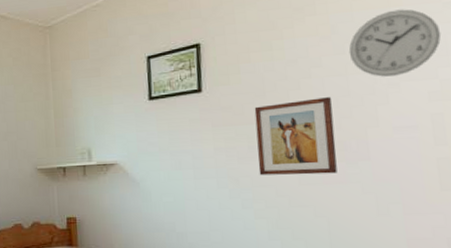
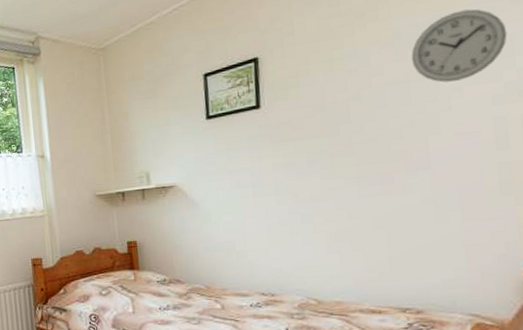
wall art: present [254,97,338,176] -> none [313,106,397,190]

